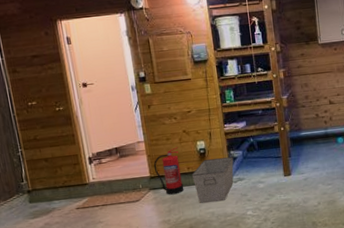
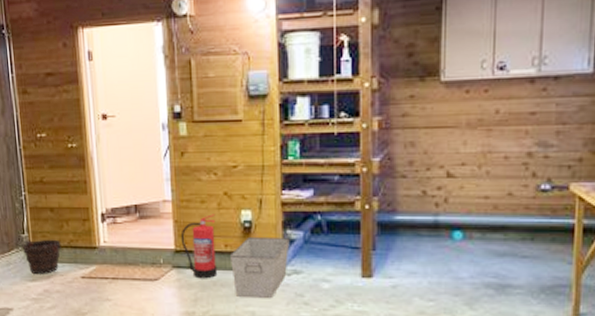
bucket: none [22,182,57,212] -> present [22,239,62,274]

